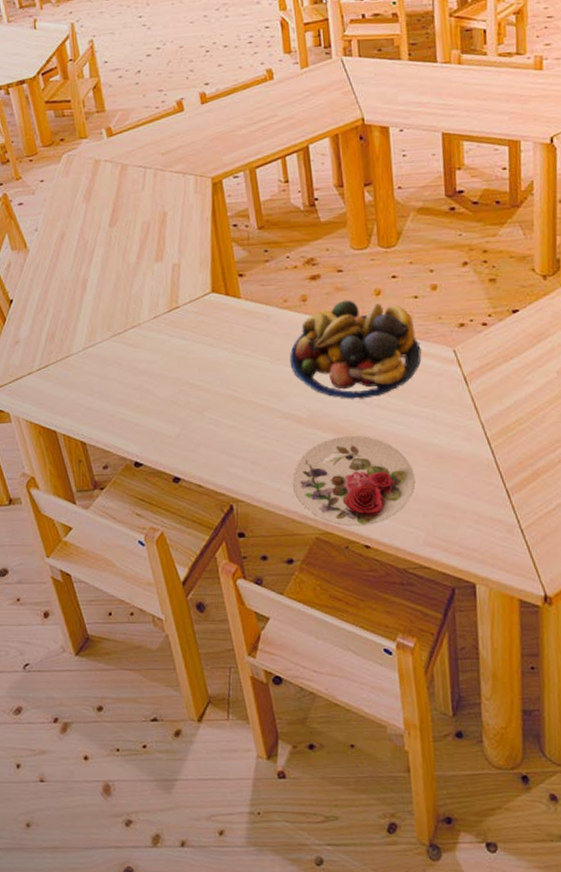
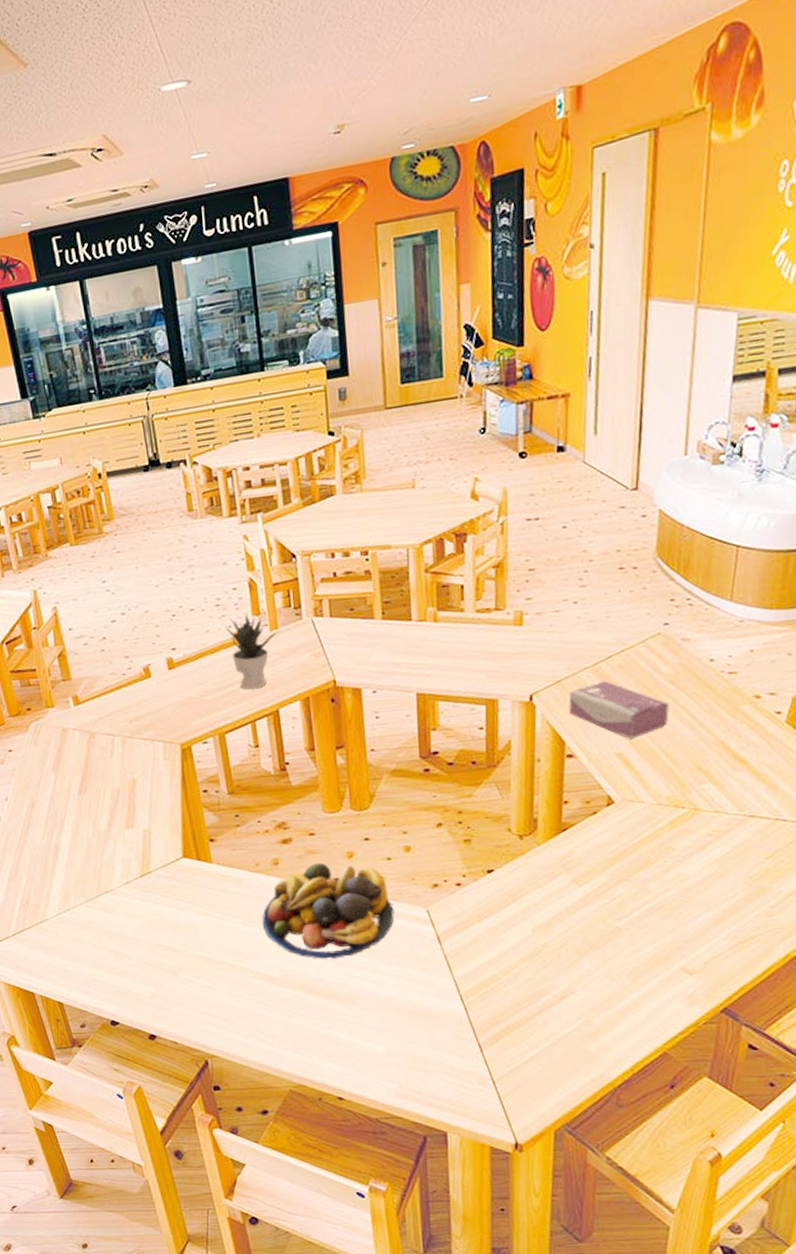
potted plant: none [257,50,310,126] -> present [225,612,279,690]
plate: present [292,435,416,527] -> none [266,994,388,1080]

